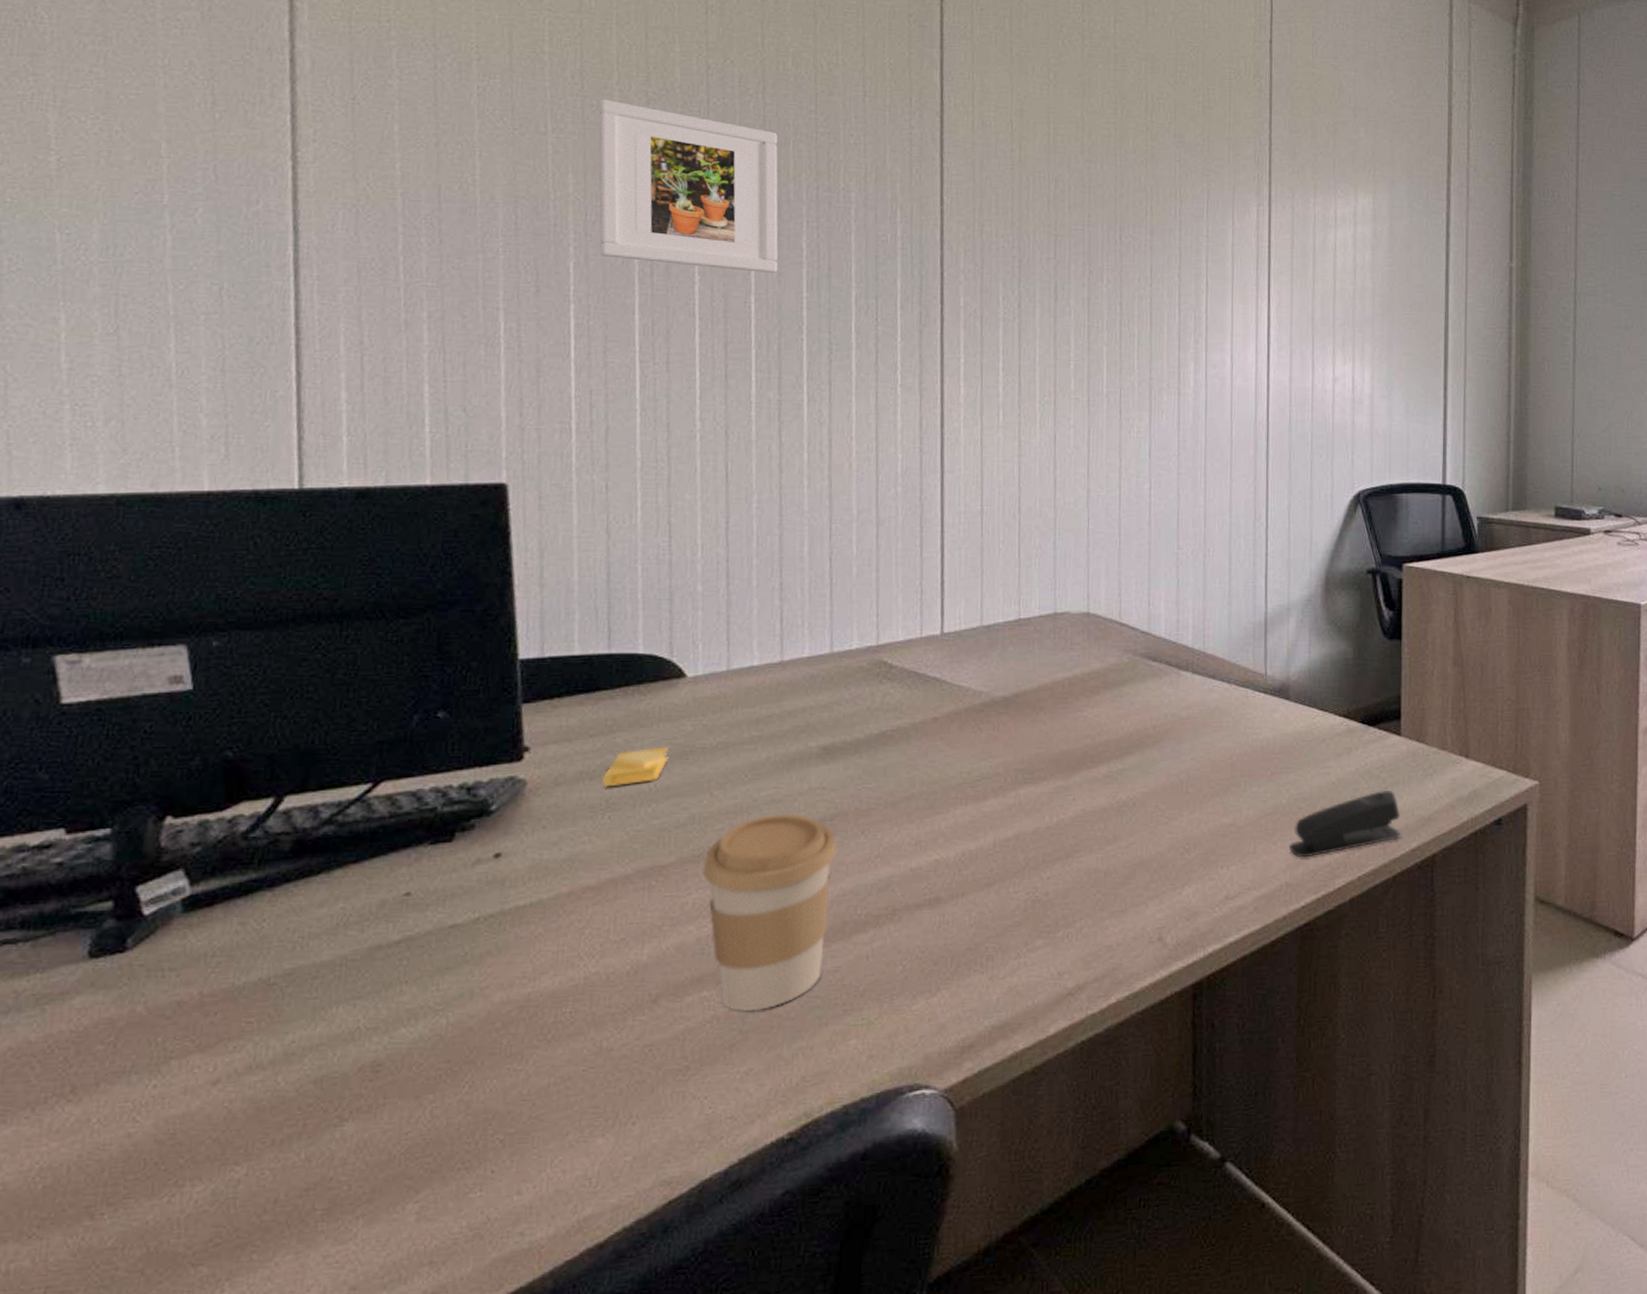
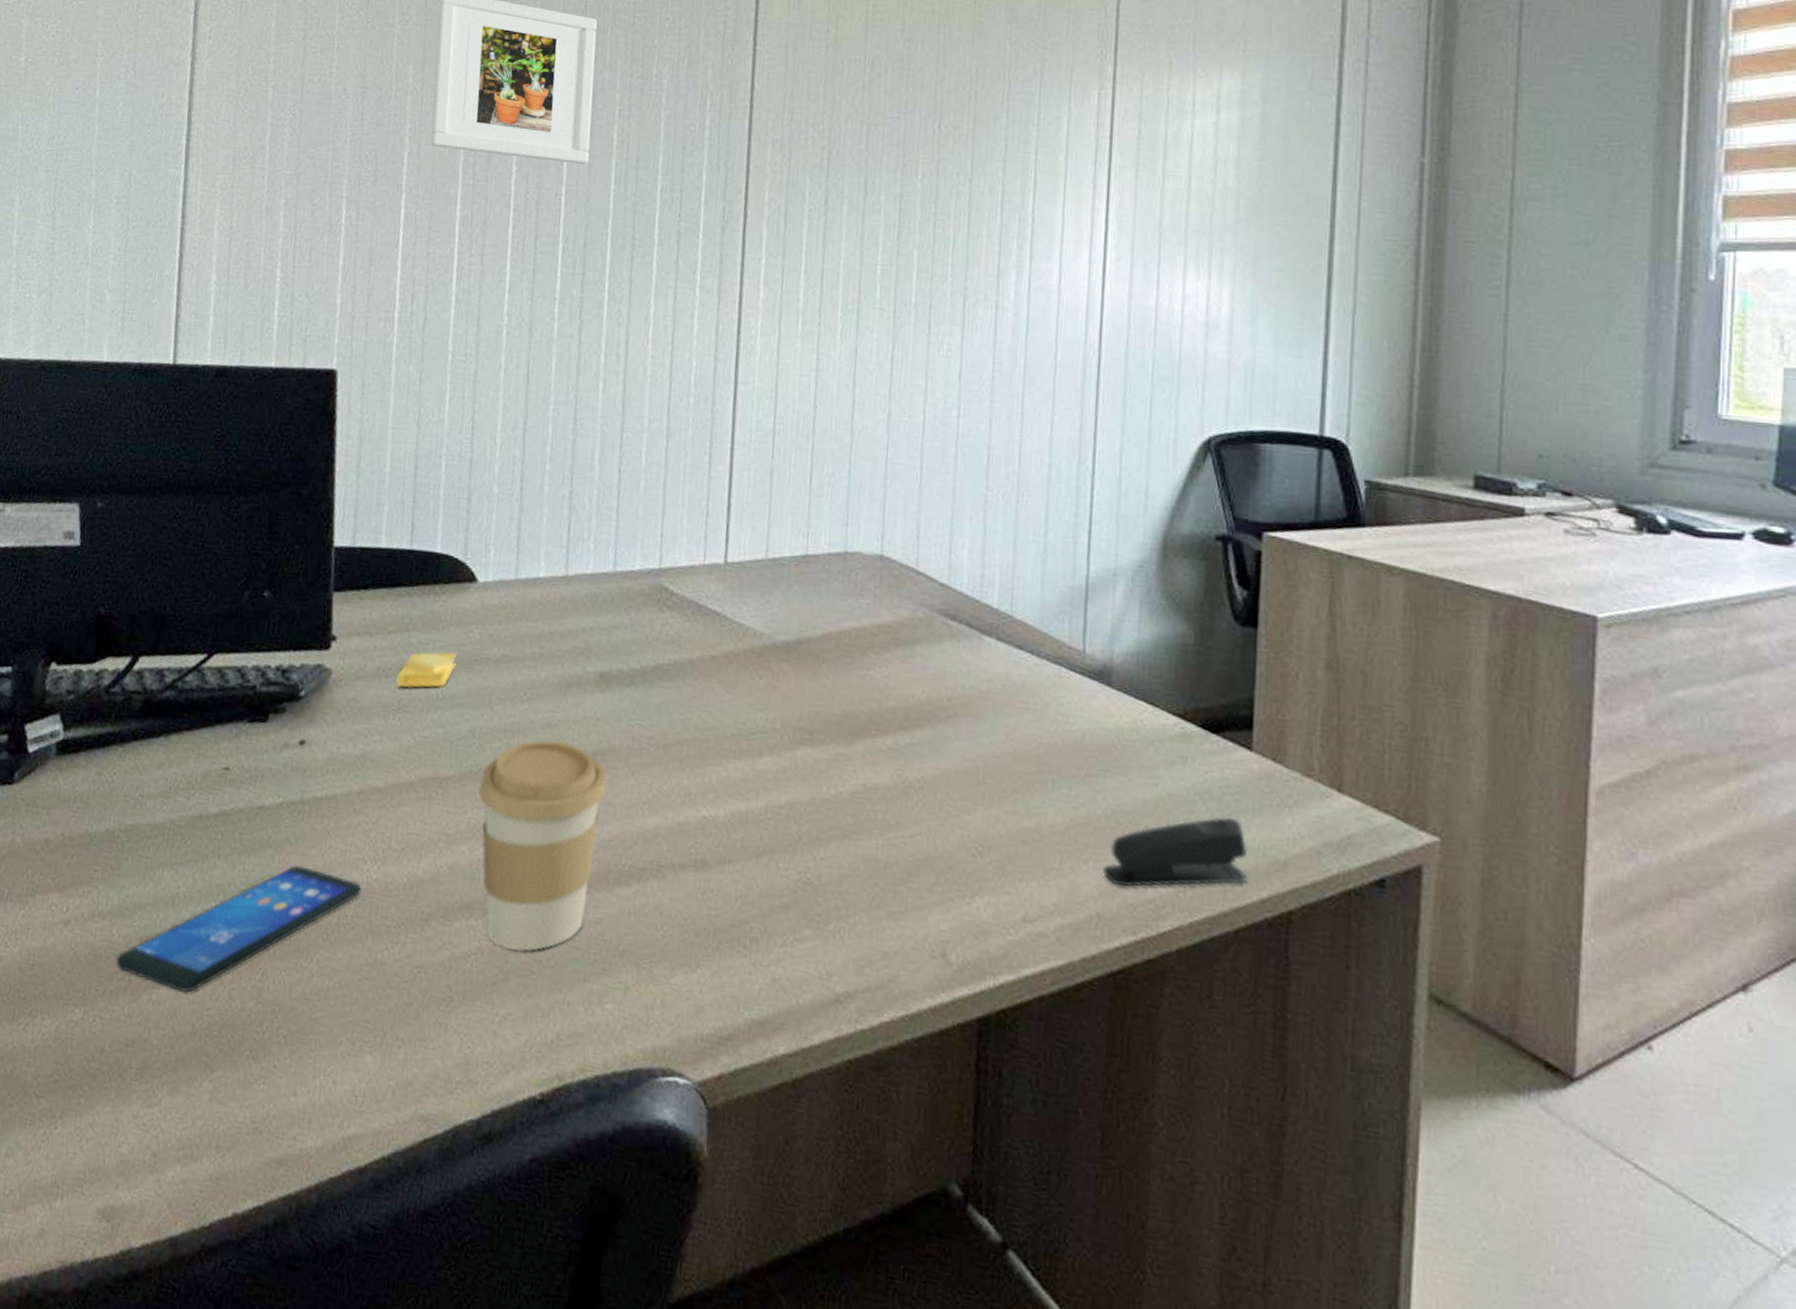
smartphone: none [285,975,579,1123] -> present [116,865,362,993]

